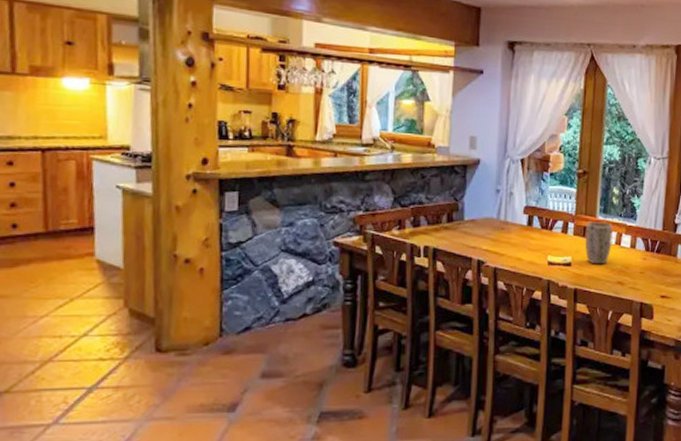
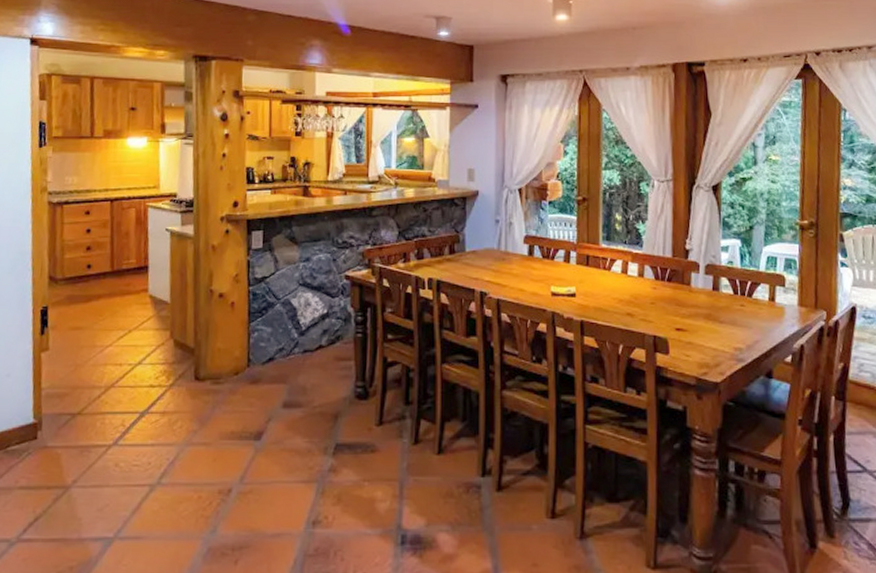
plant pot: present [584,221,613,265] -> none [588,249,619,295]

